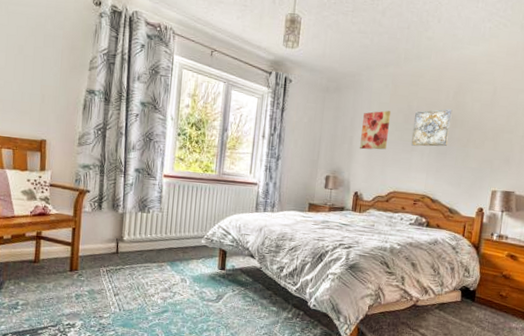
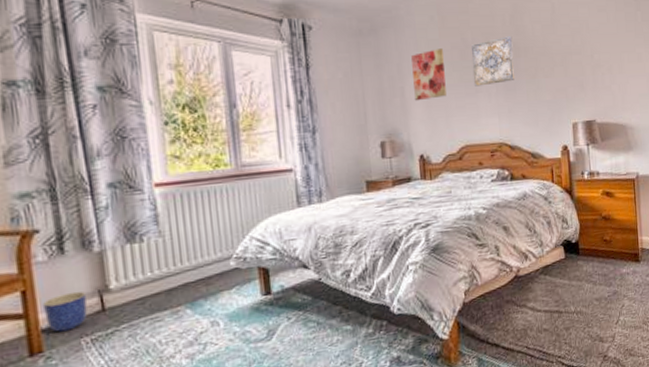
planter: none [82,235,110,261] -> present [42,291,88,332]

